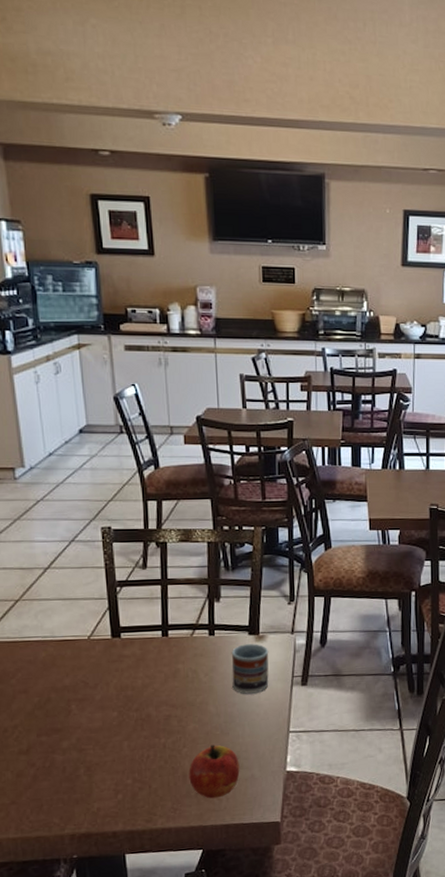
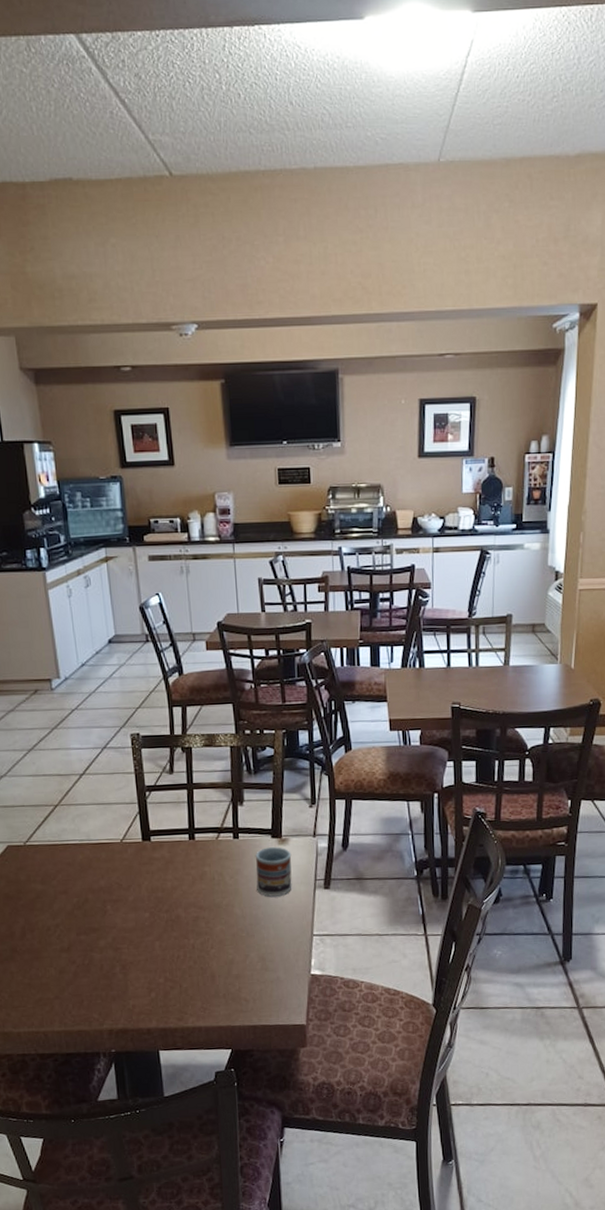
apple: present [189,745,240,799] -> none [217,946,266,1000]

